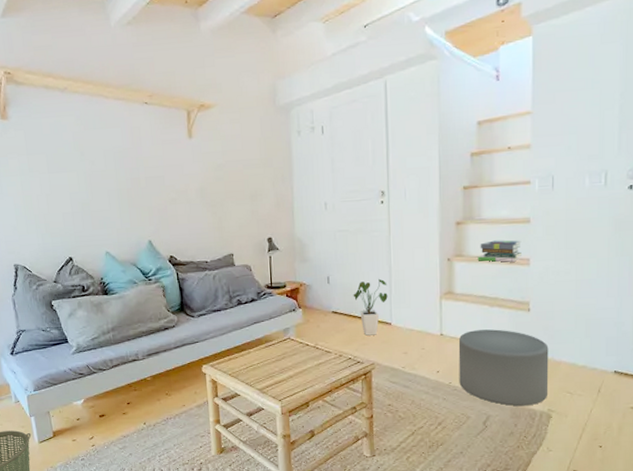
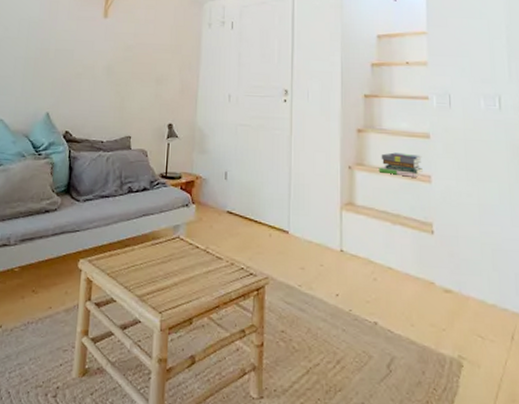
house plant: present [353,278,388,336] -> none [250,180,287,244]
pouf: present [458,329,549,406] -> none [359,249,458,349]

